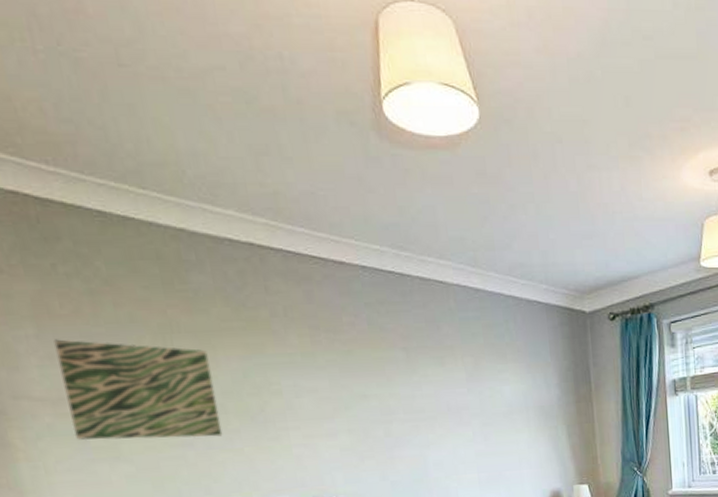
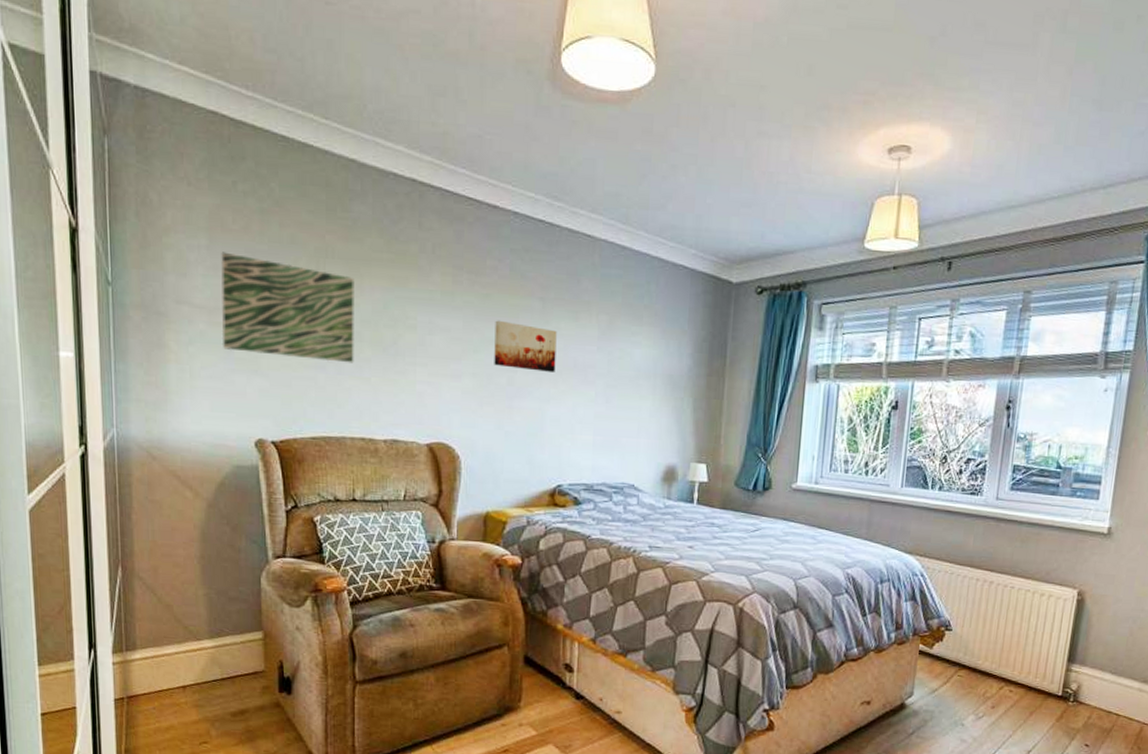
wall art: none [362,374,430,420] -> present [494,320,557,372]

